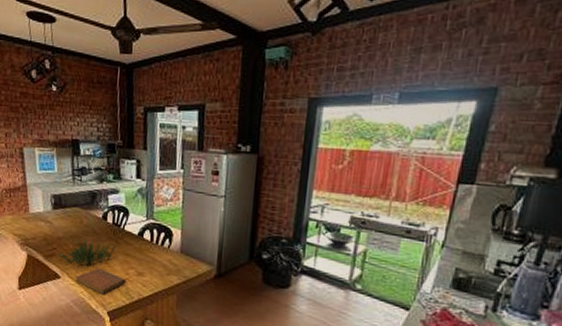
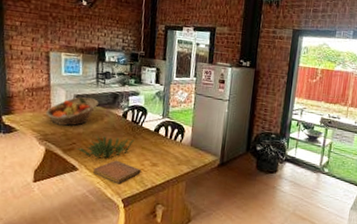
fruit basket: none [25,197,76,230] -> present [46,97,99,126]

